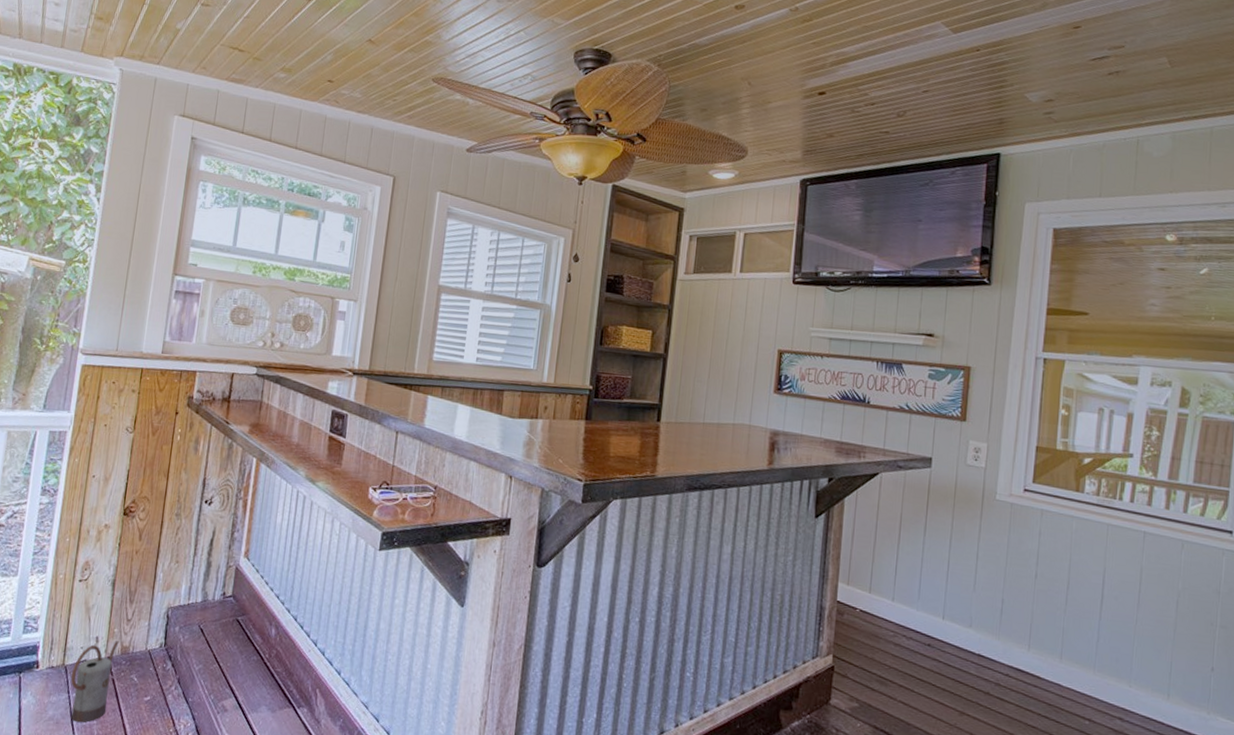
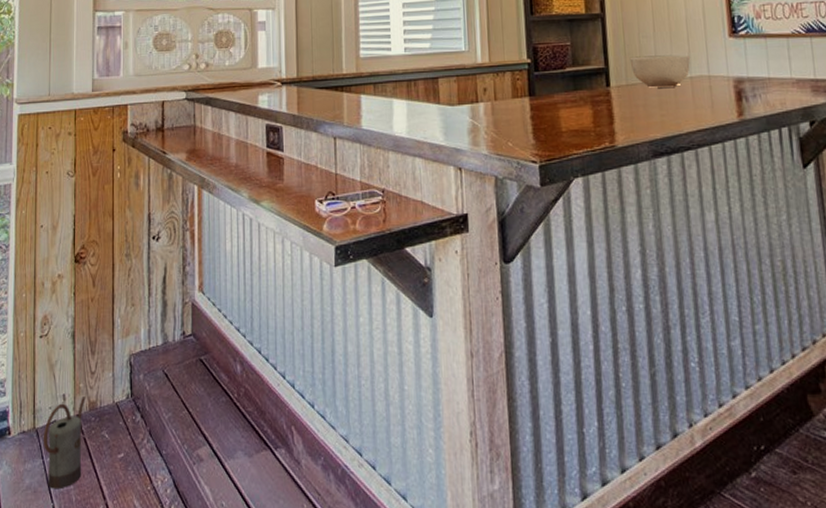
bowl: none [682,397,737,431] -> present [629,55,691,88]

